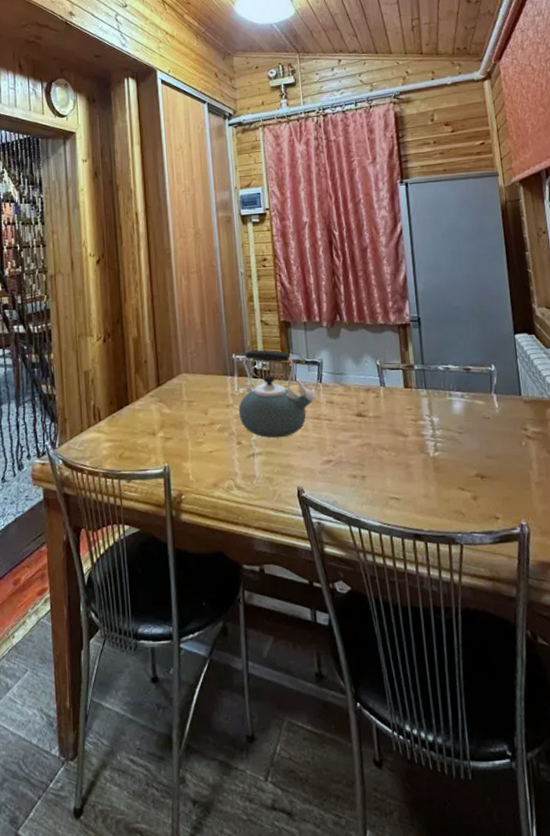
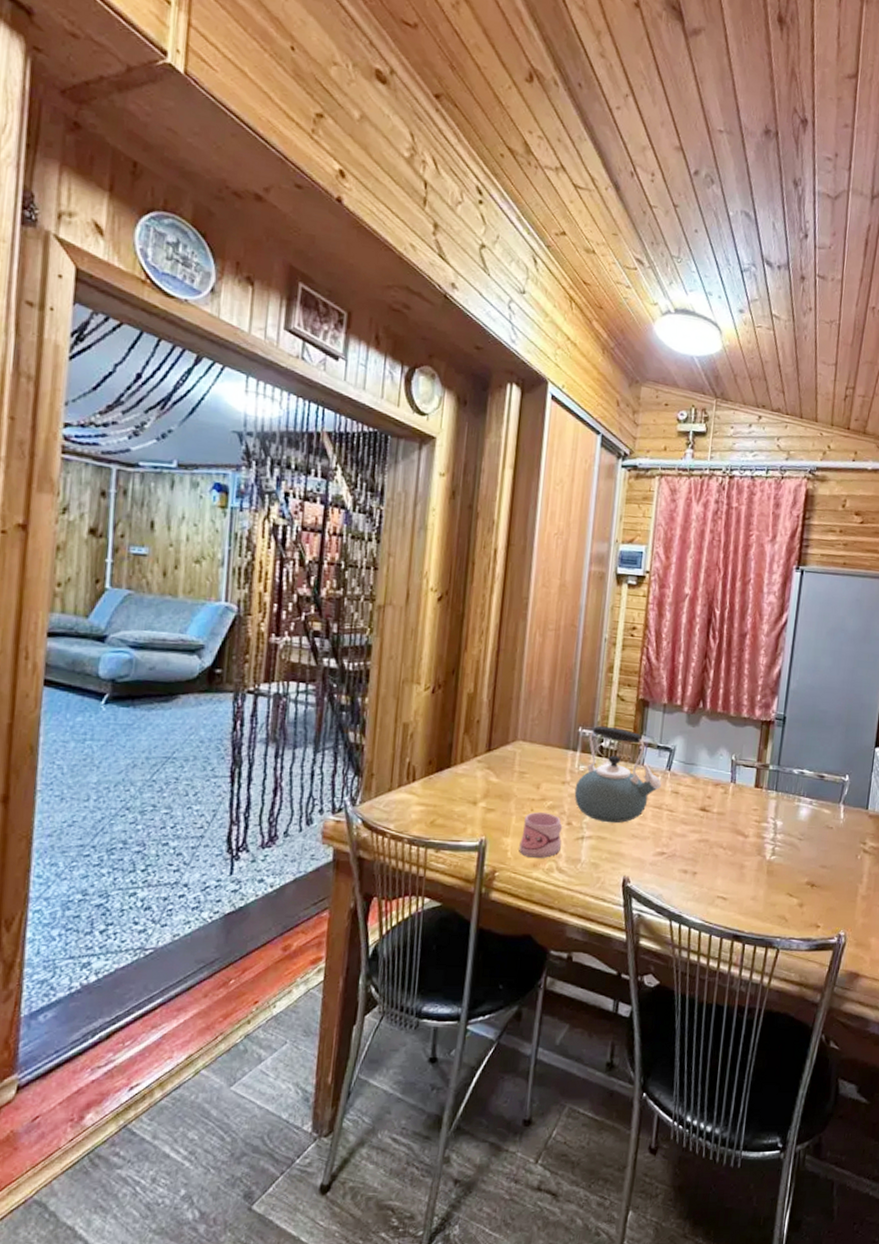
mug: none [198,435,236,478] -> present [519,812,563,858]

